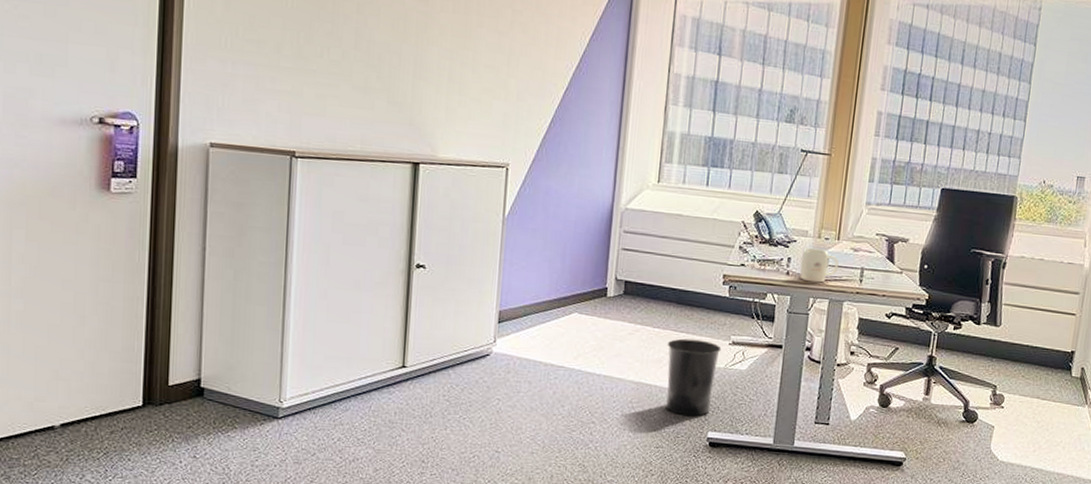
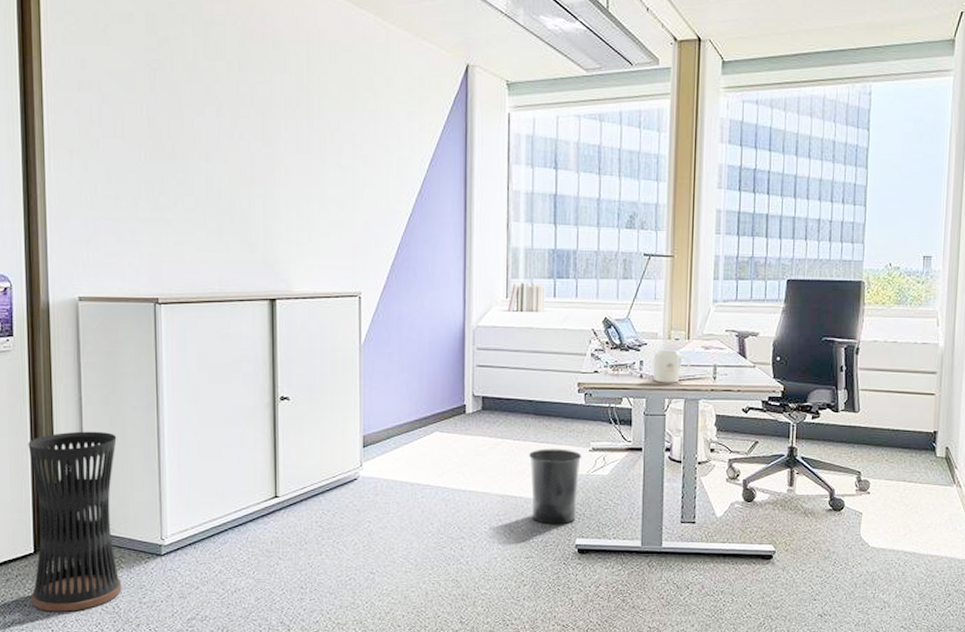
umbrella stand: none [135,283,240,470] -> present [28,431,122,612]
books: none [658,167,699,201] -> present [507,282,545,313]

